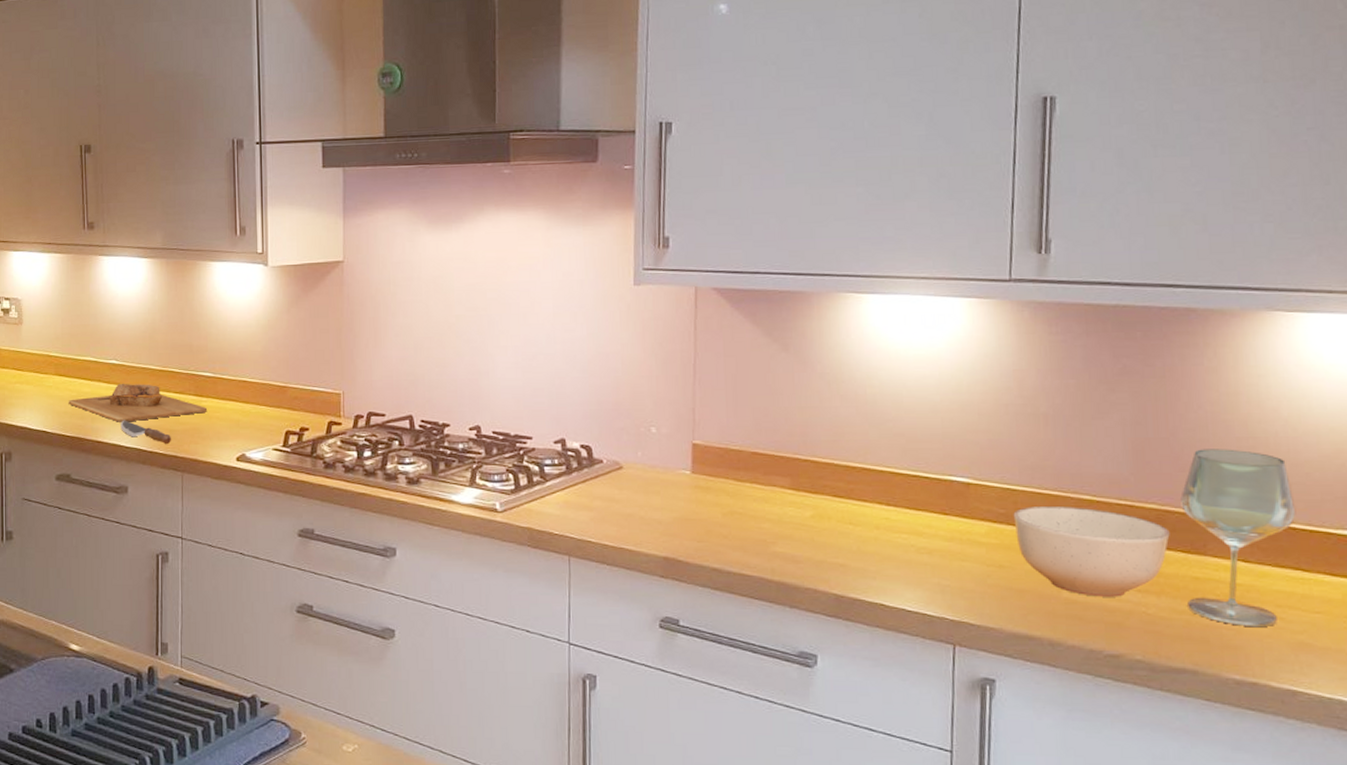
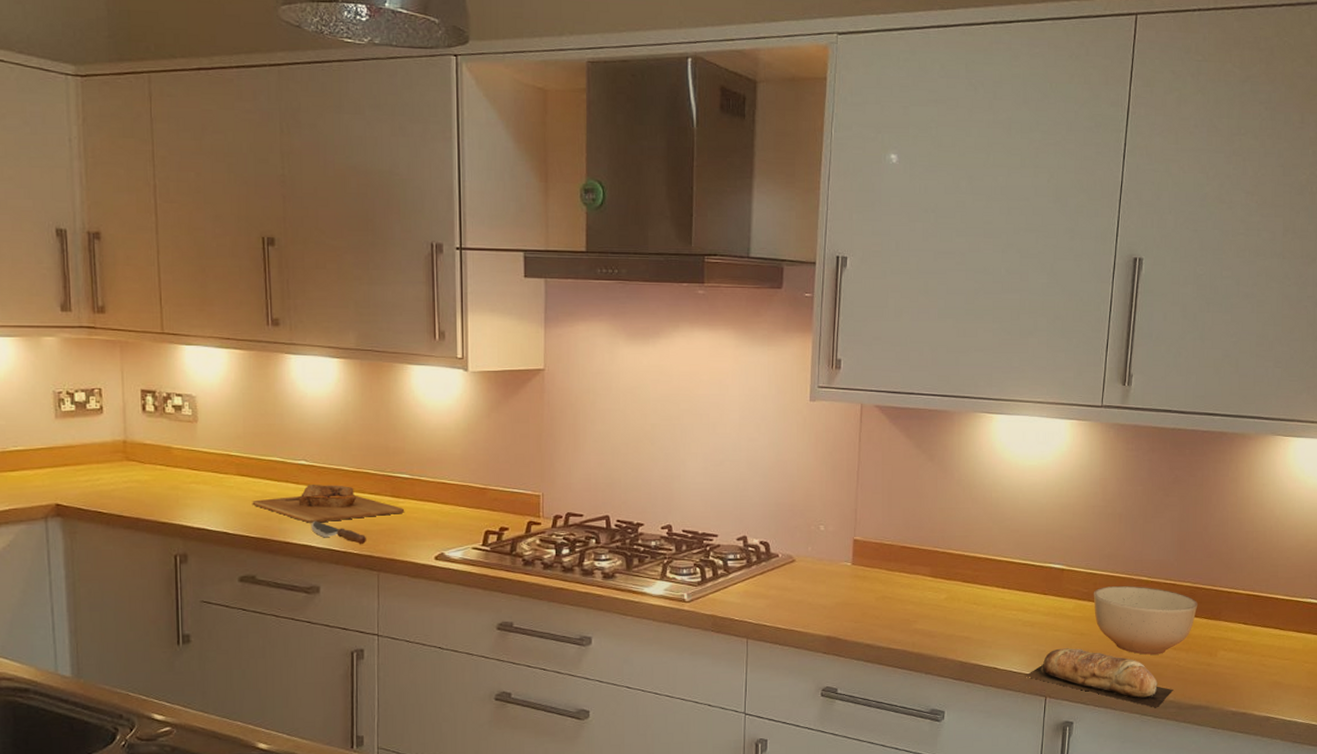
bread loaf: none [923,583,1141,669] -> present [1024,648,1174,708]
wine glass: present [1180,449,1297,628] -> none [1206,540,1279,672]

